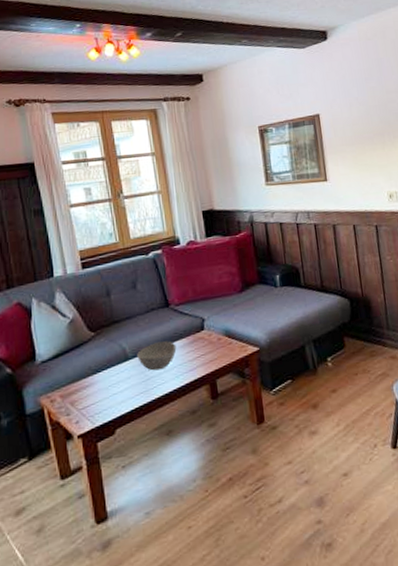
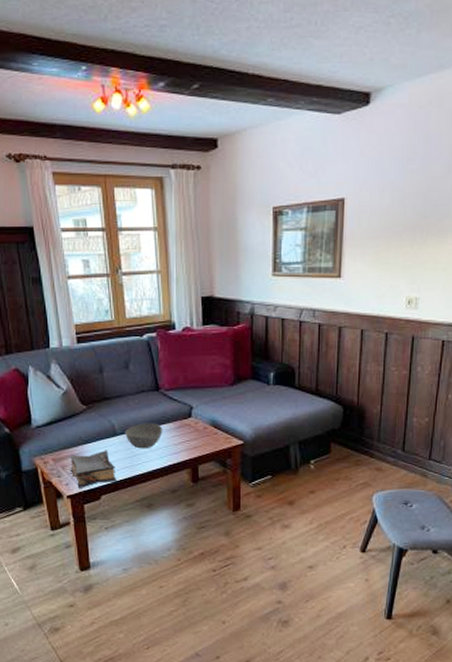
book: none [79,377,133,425] -> present [70,450,118,488]

